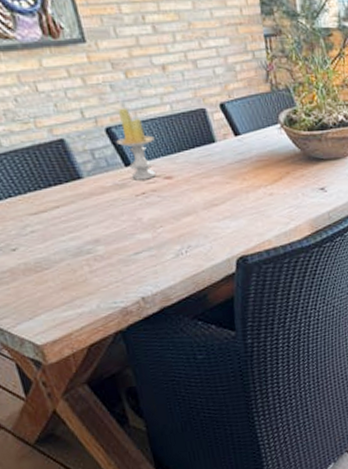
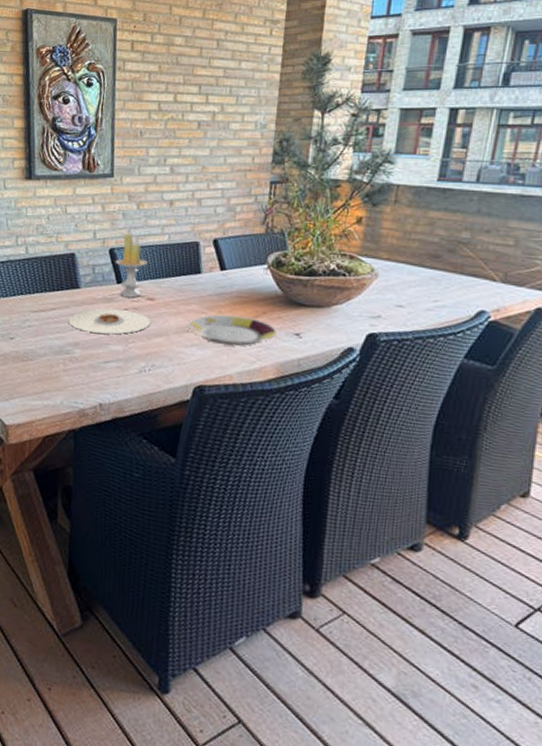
plate: none [78,194,175,226] -> present [68,308,151,335]
plate: none [215,179,303,212] -> present [188,314,276,346]

